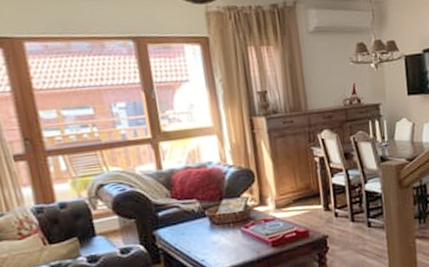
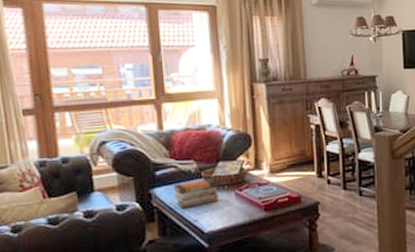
book stack: none [177,216,226,248] -> present [173,178,219,208]

